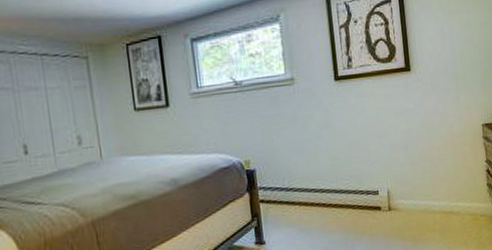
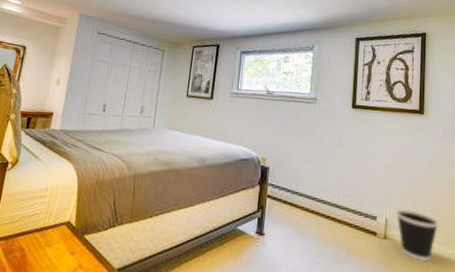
wastebasket: none [396,174,439,223] -> present [395,208,440,262]

